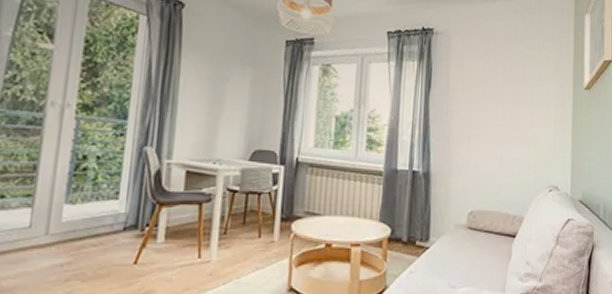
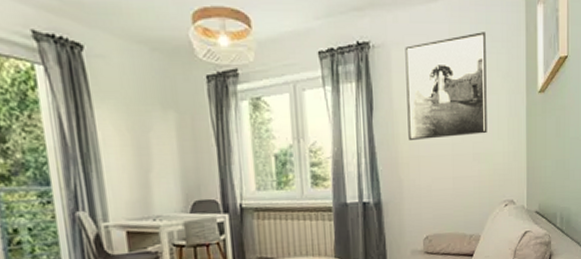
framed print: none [461,31,538,121] -> present [405,32,487,140]

